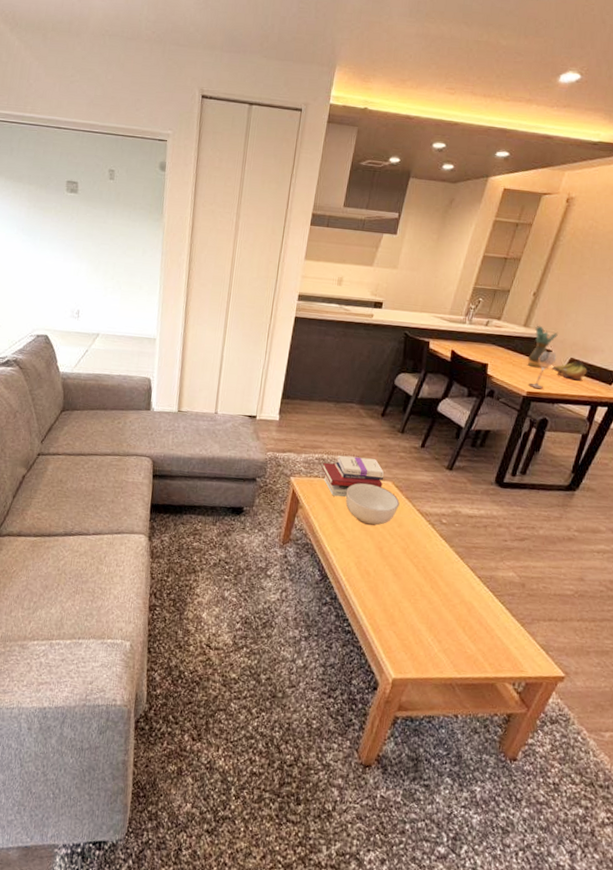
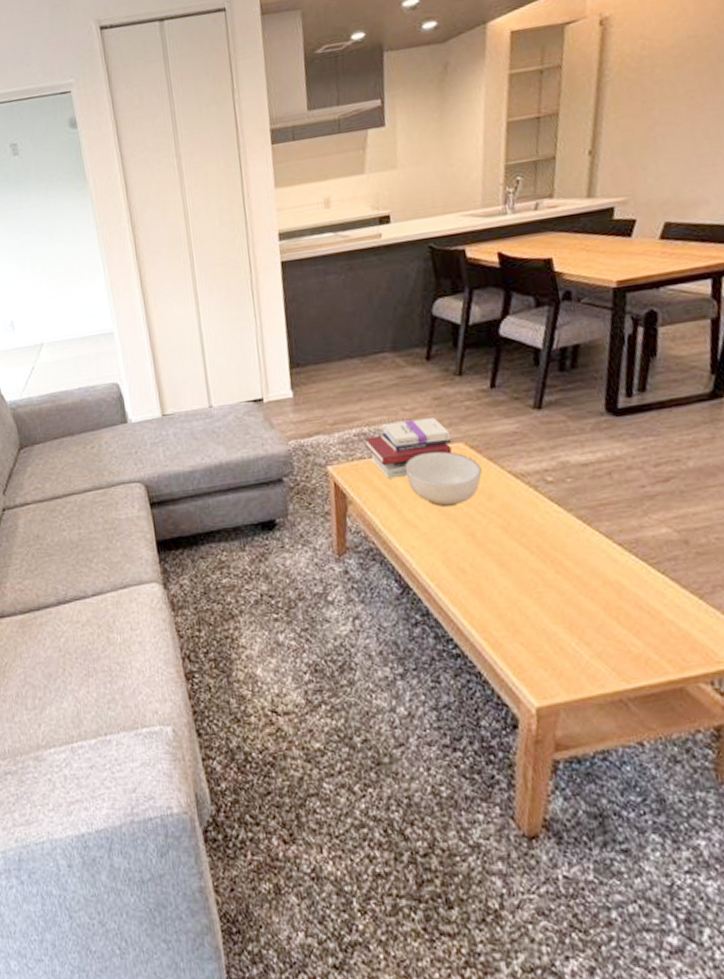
vase: present [527,325,558,368] -> none [604,190,638,248]
wineglass: present [529,350,557,389] -> none [616,220,646,274]
fruit: present [552,361,587,381] -> none [642,223,694,251]

